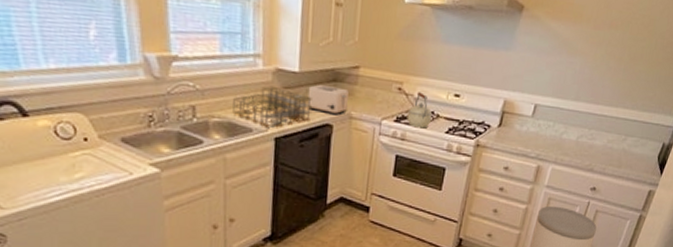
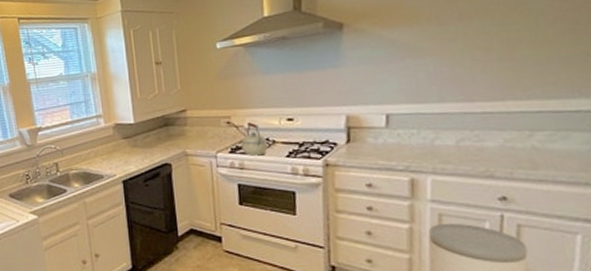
dish rack: present [233,86,312,129] -> none [85,138,151,174]
toaster: present [307,84,349,115] -> none [144,130,182,155]

